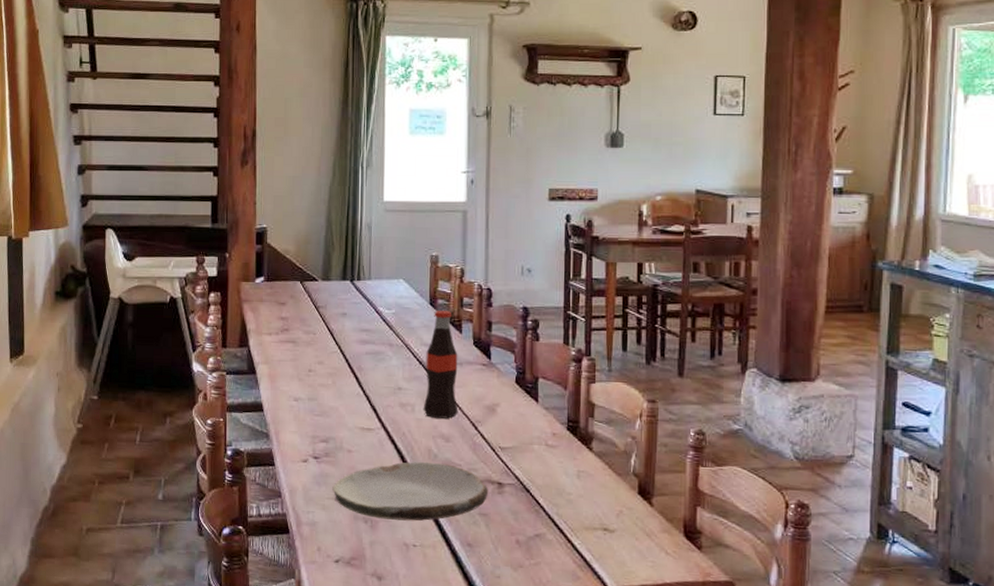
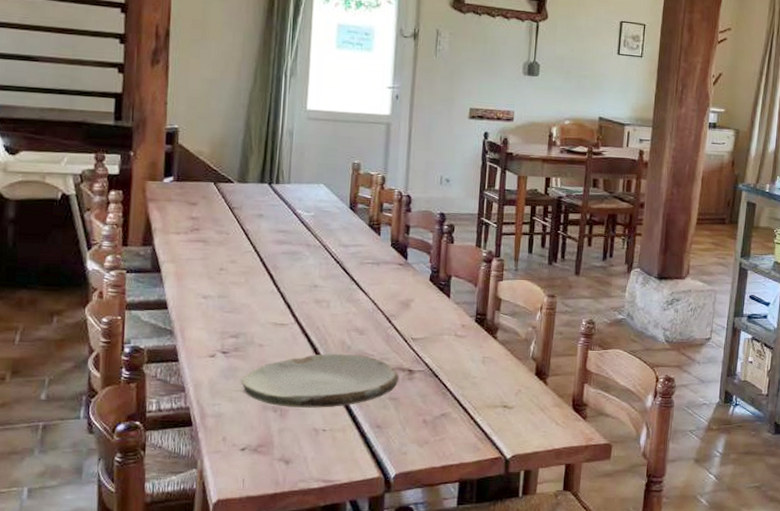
bottle: present [423,310,459,419] -> none [338,213,376,314]

